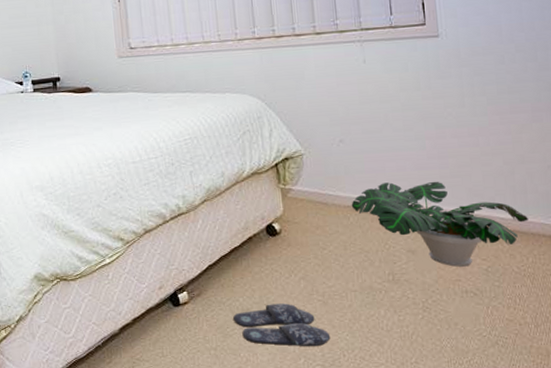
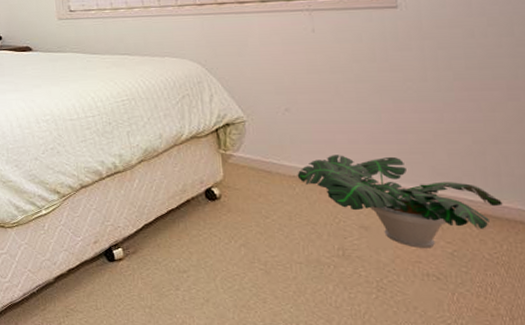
slippers: present [233,303,331,347] -> none [169,268,273,316]

